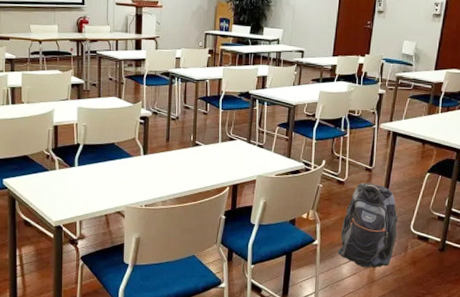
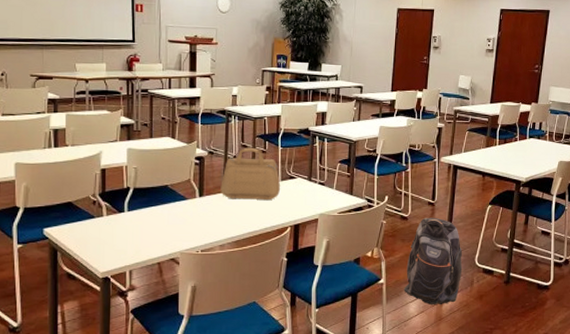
handbag: none [163,108,221,161] -> present [220,147,281,201]

